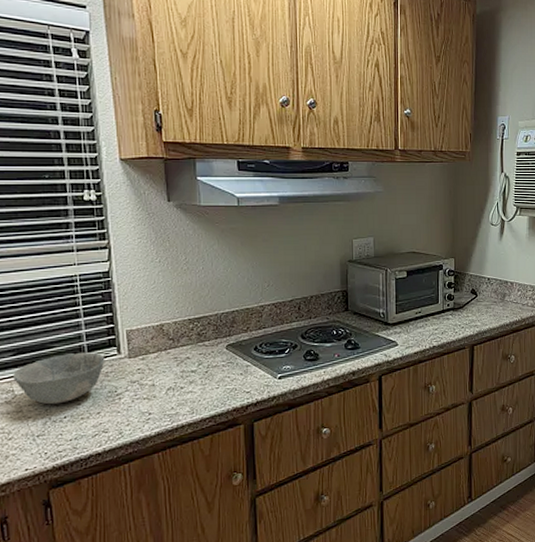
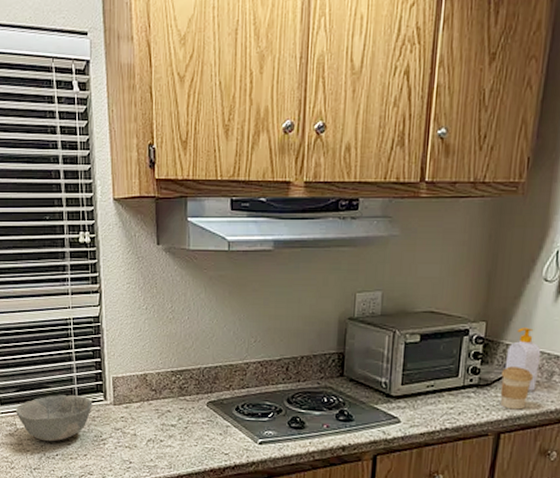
coffee cup: none [470,292,492,326] -> present [500,366,534,410]
soap bottle: none [471,261,495,310] -> present [504,327,542,391]

